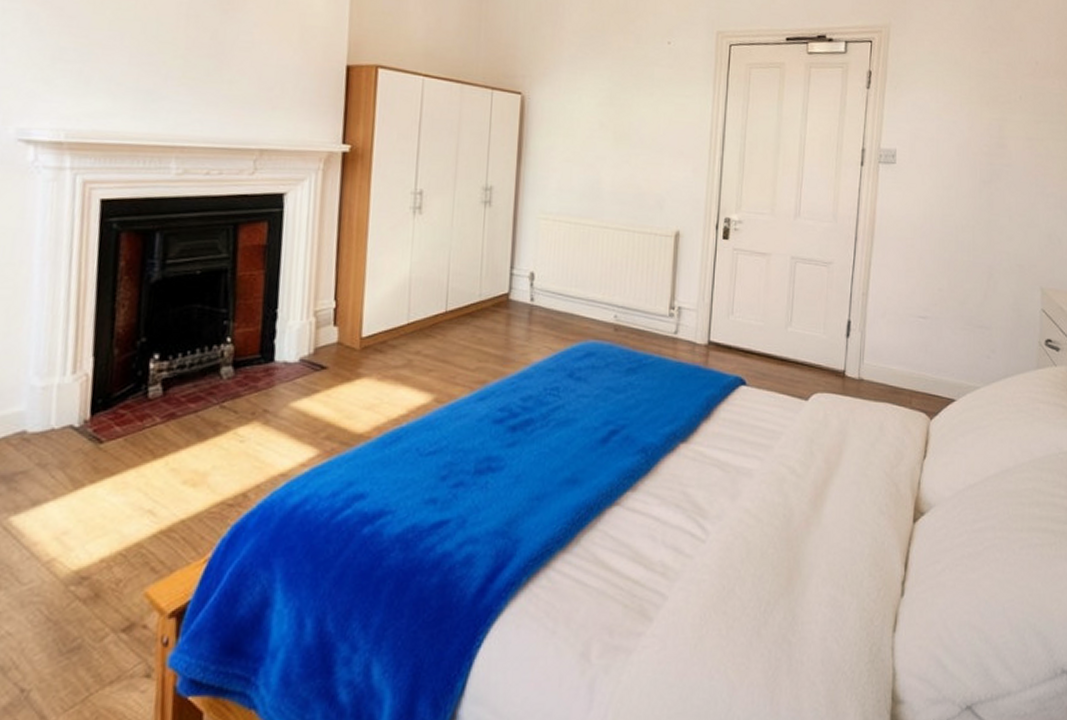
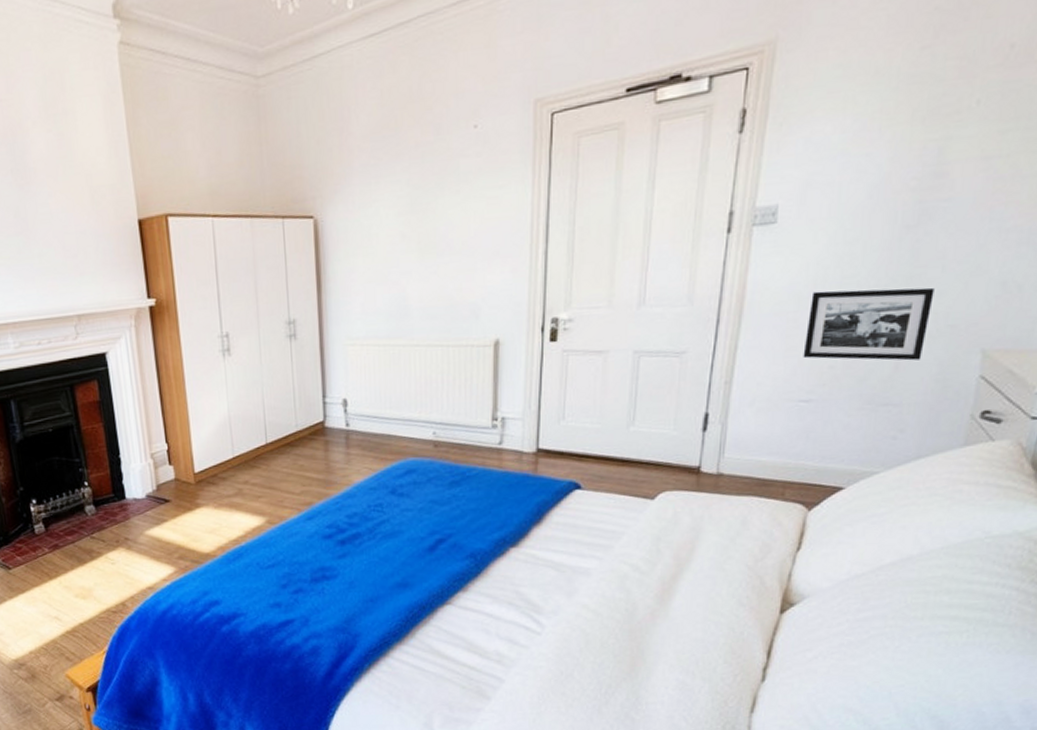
picture frame: none [919,224,1006,291] -> present [803,287,934,361]

